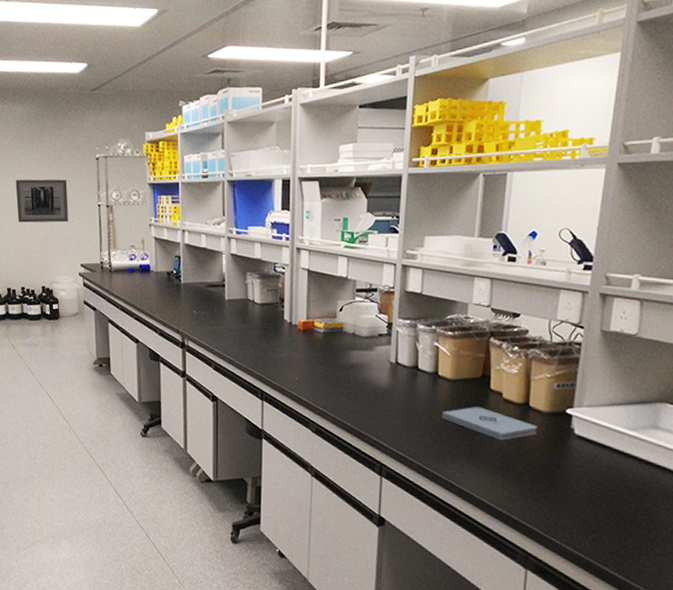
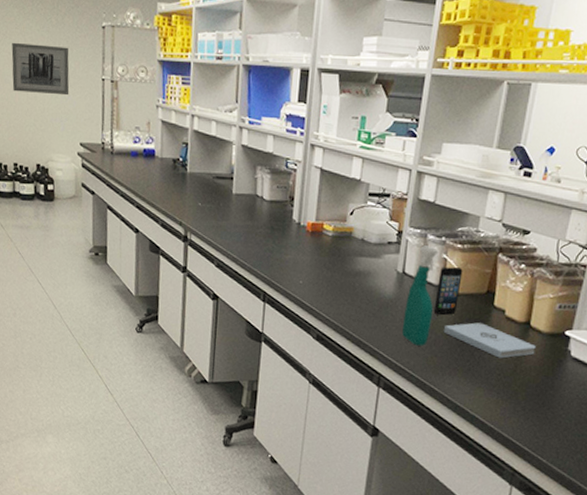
spray bottle: none [400,335,430,433] -> present [402,245,438,346]
smartphone: none [430,354,456,402] -> present [433,266,463,316]

